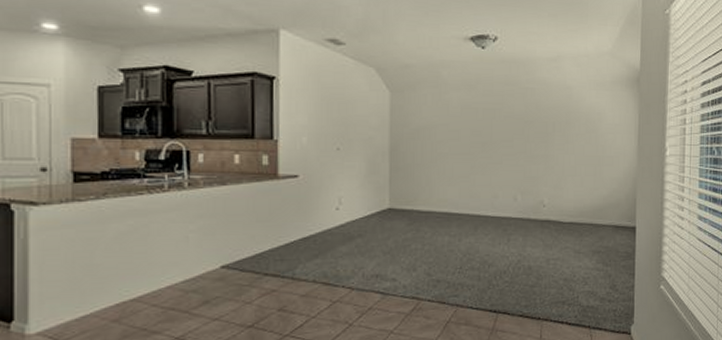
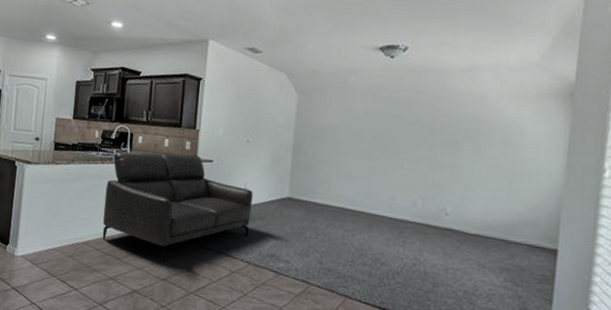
sofa: none [158,170,349,306] -> present [102,151,253,263]

